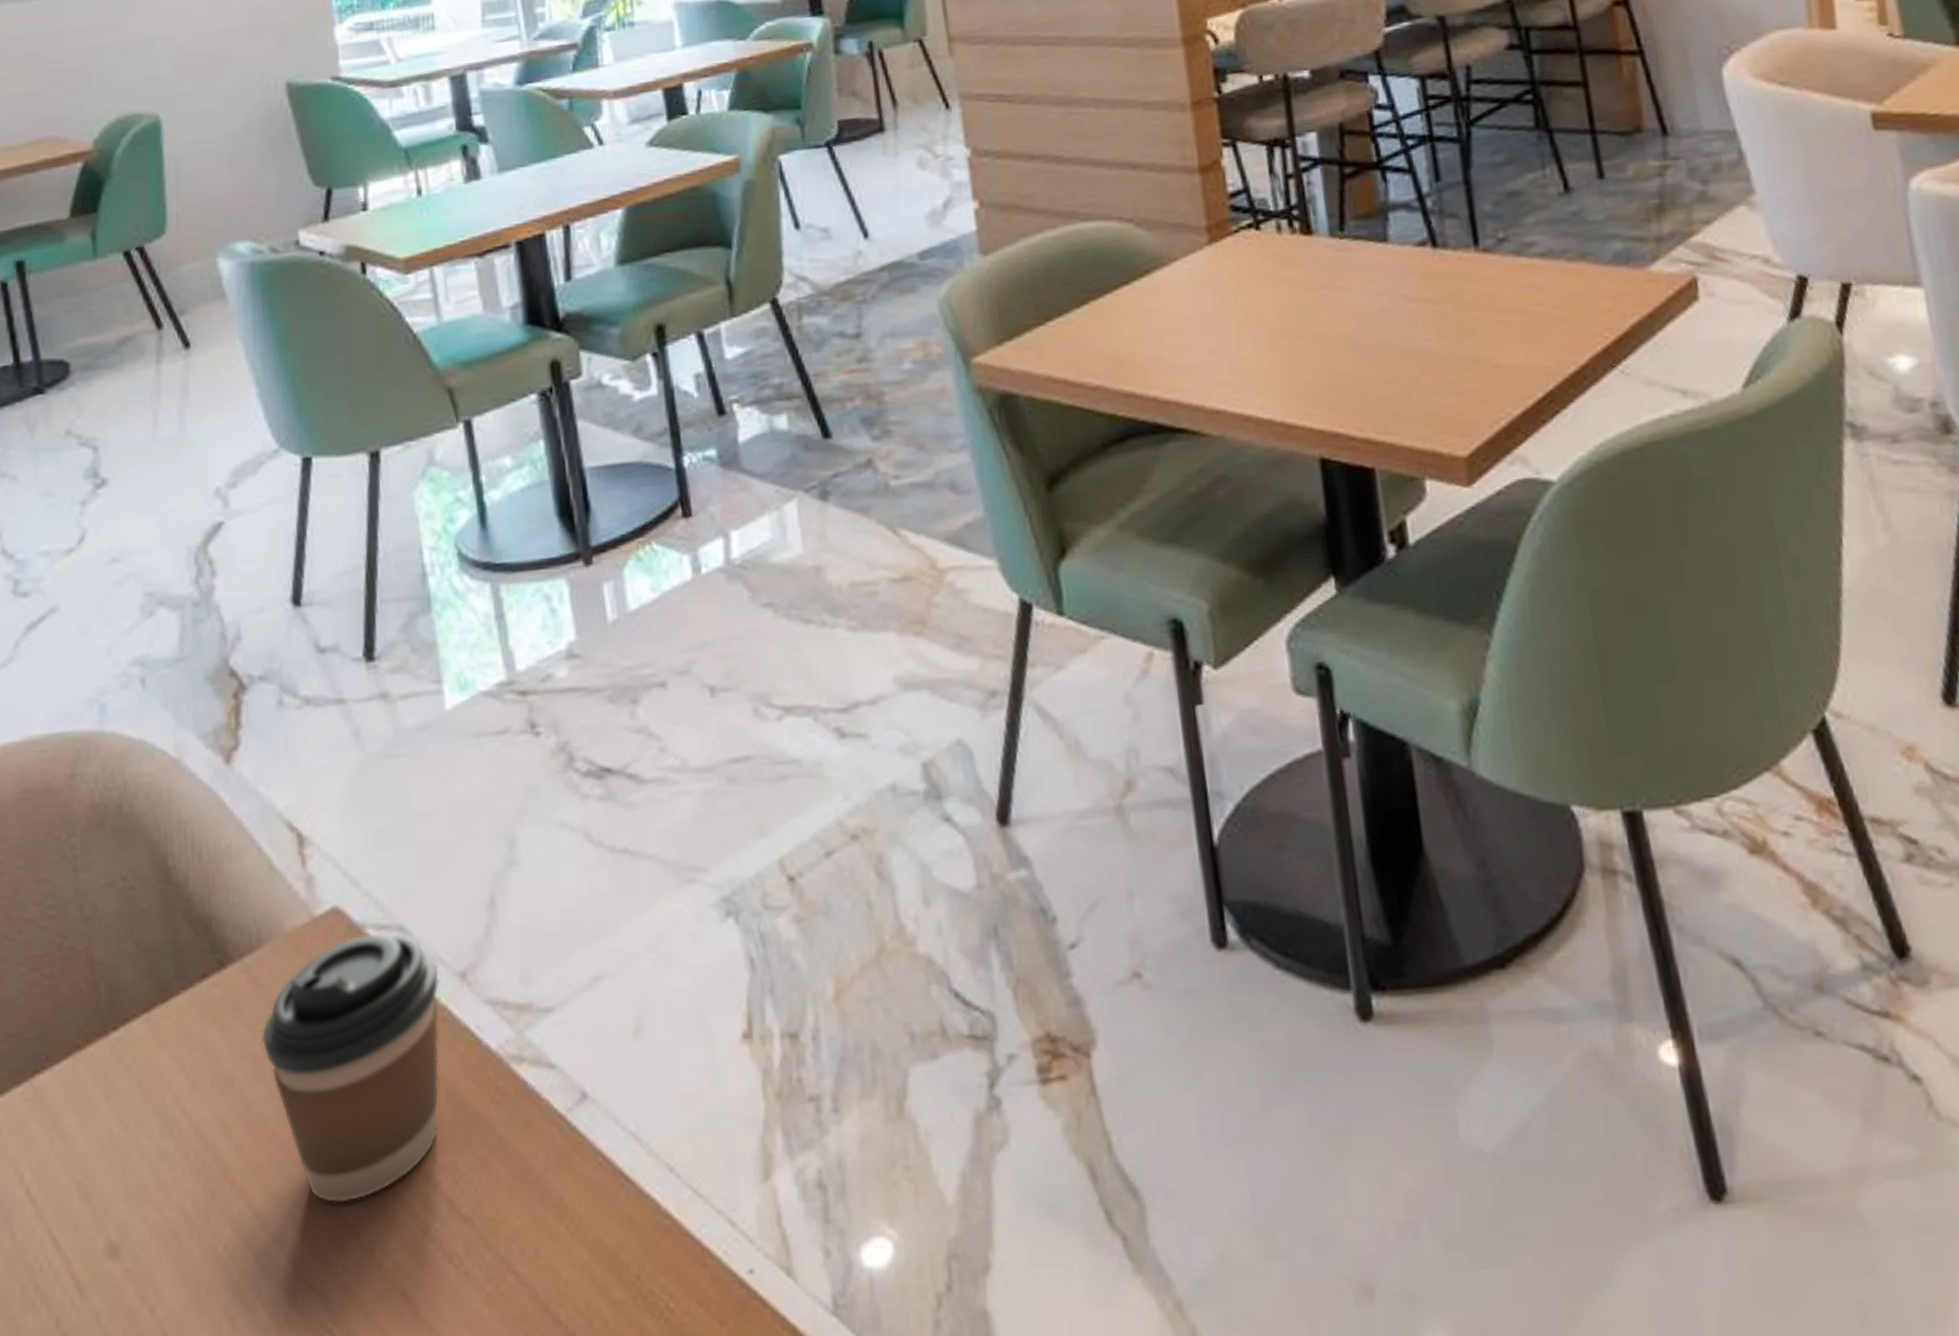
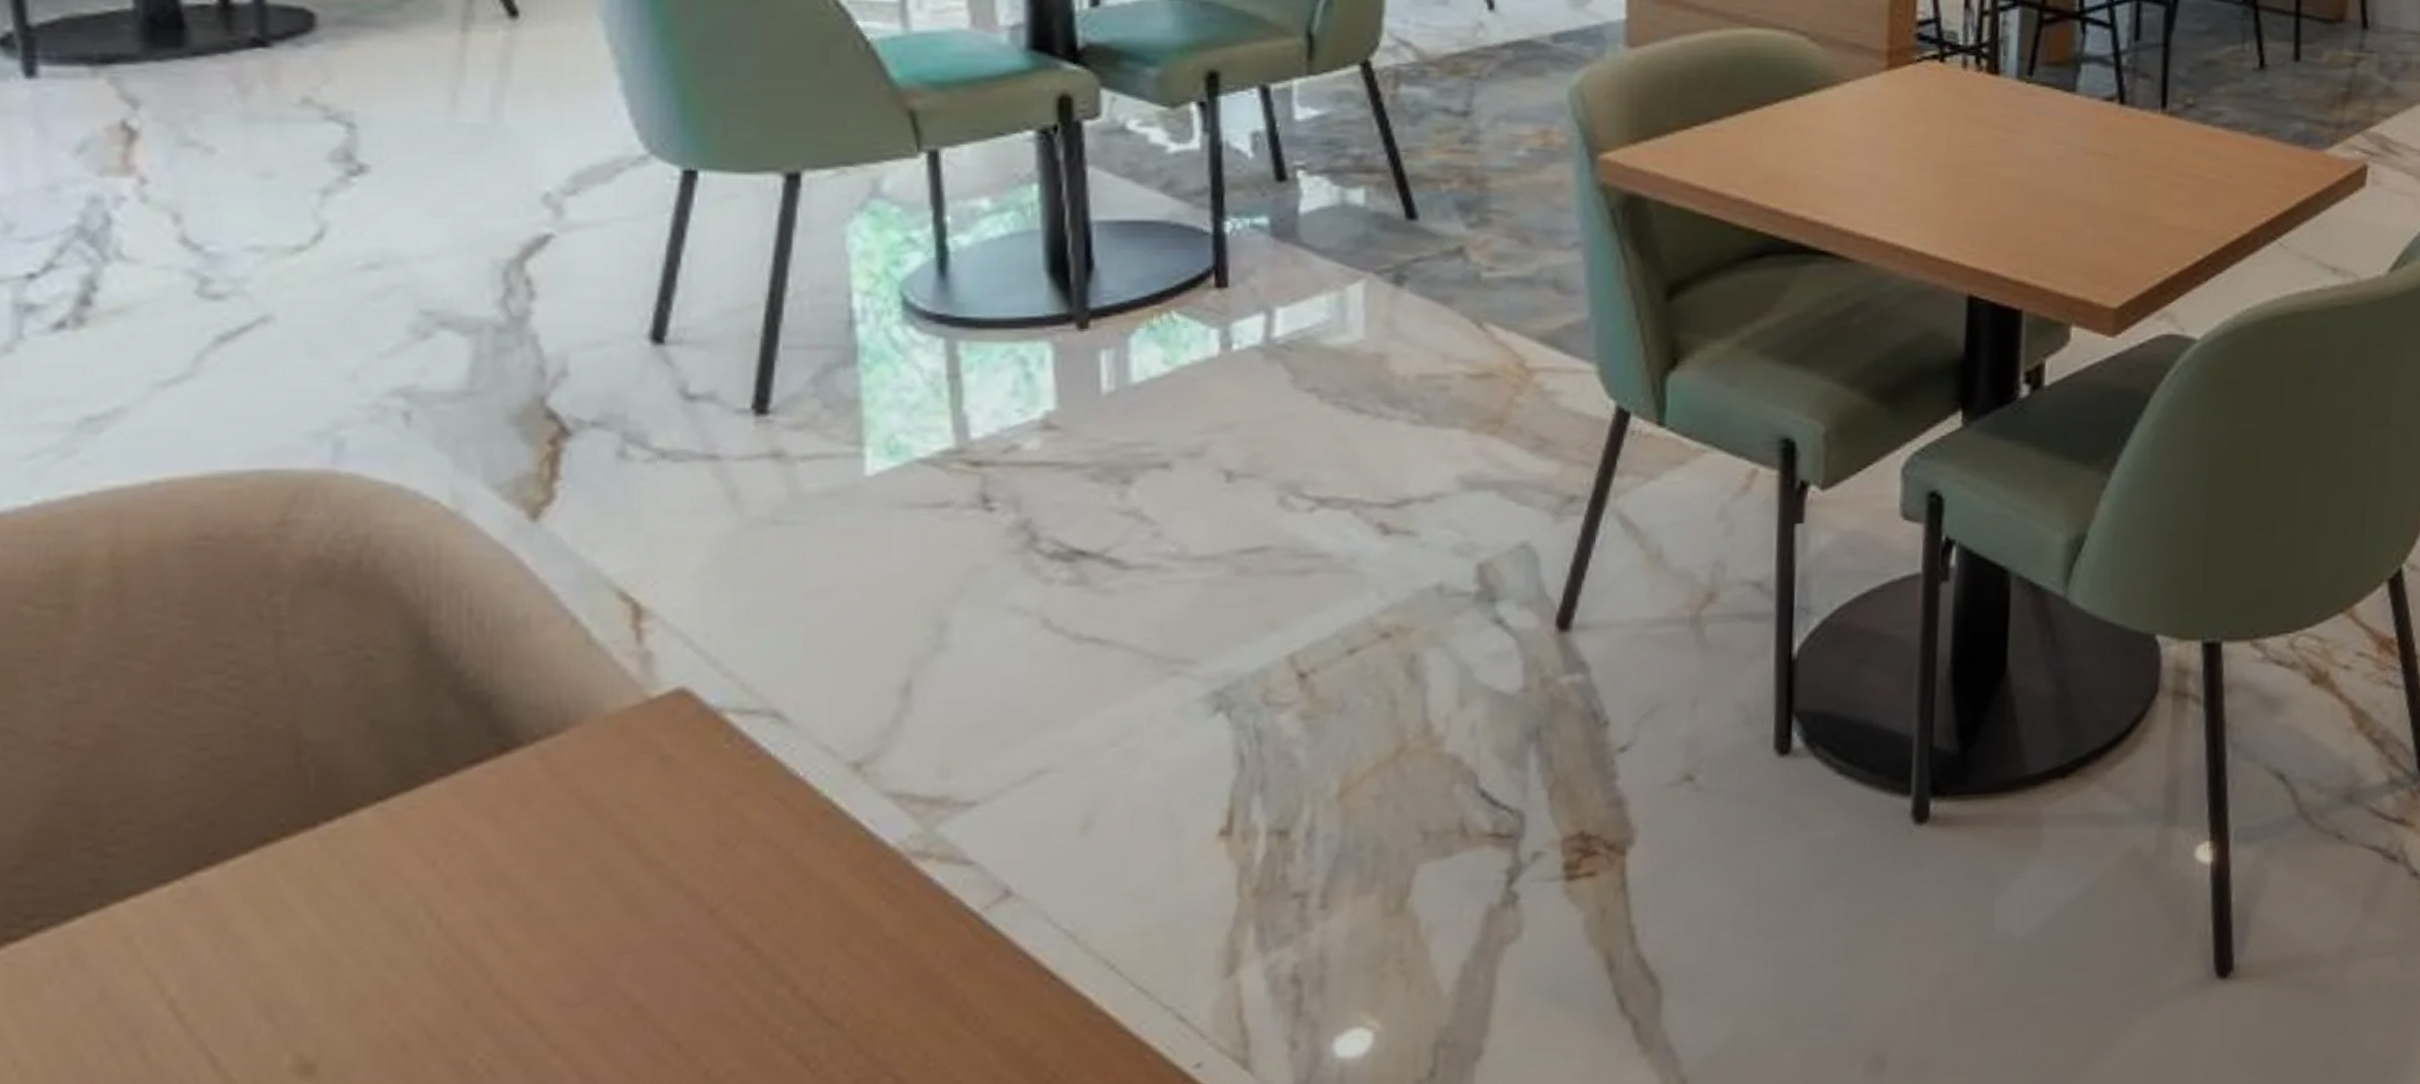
coffee cup: present [261,932,440,1204] -> none [556,718,824,1010]

